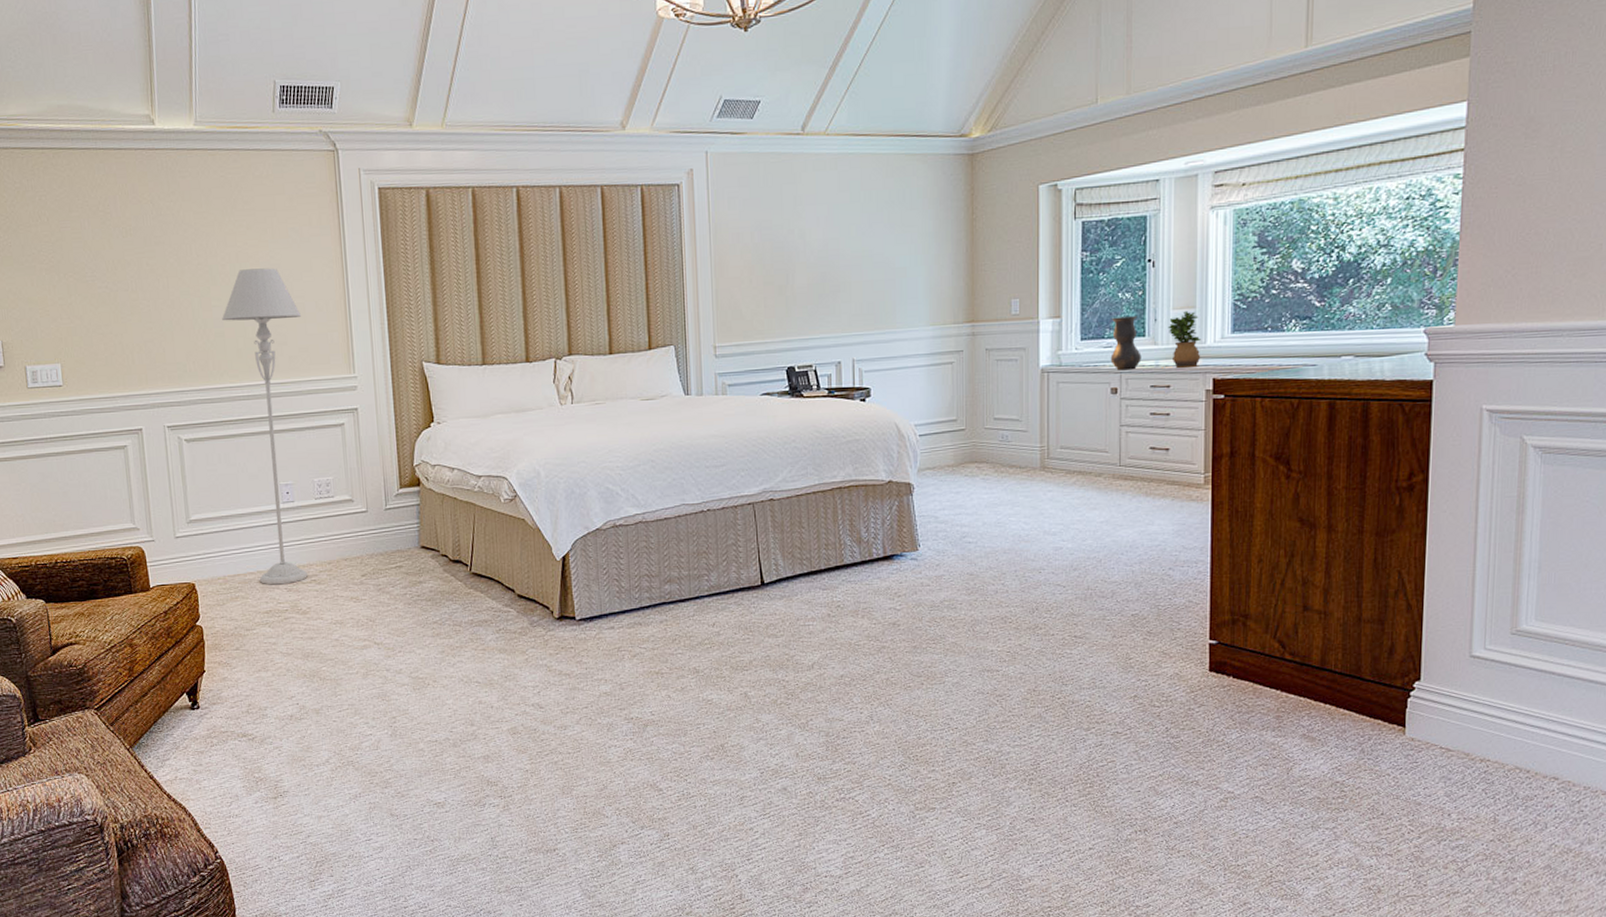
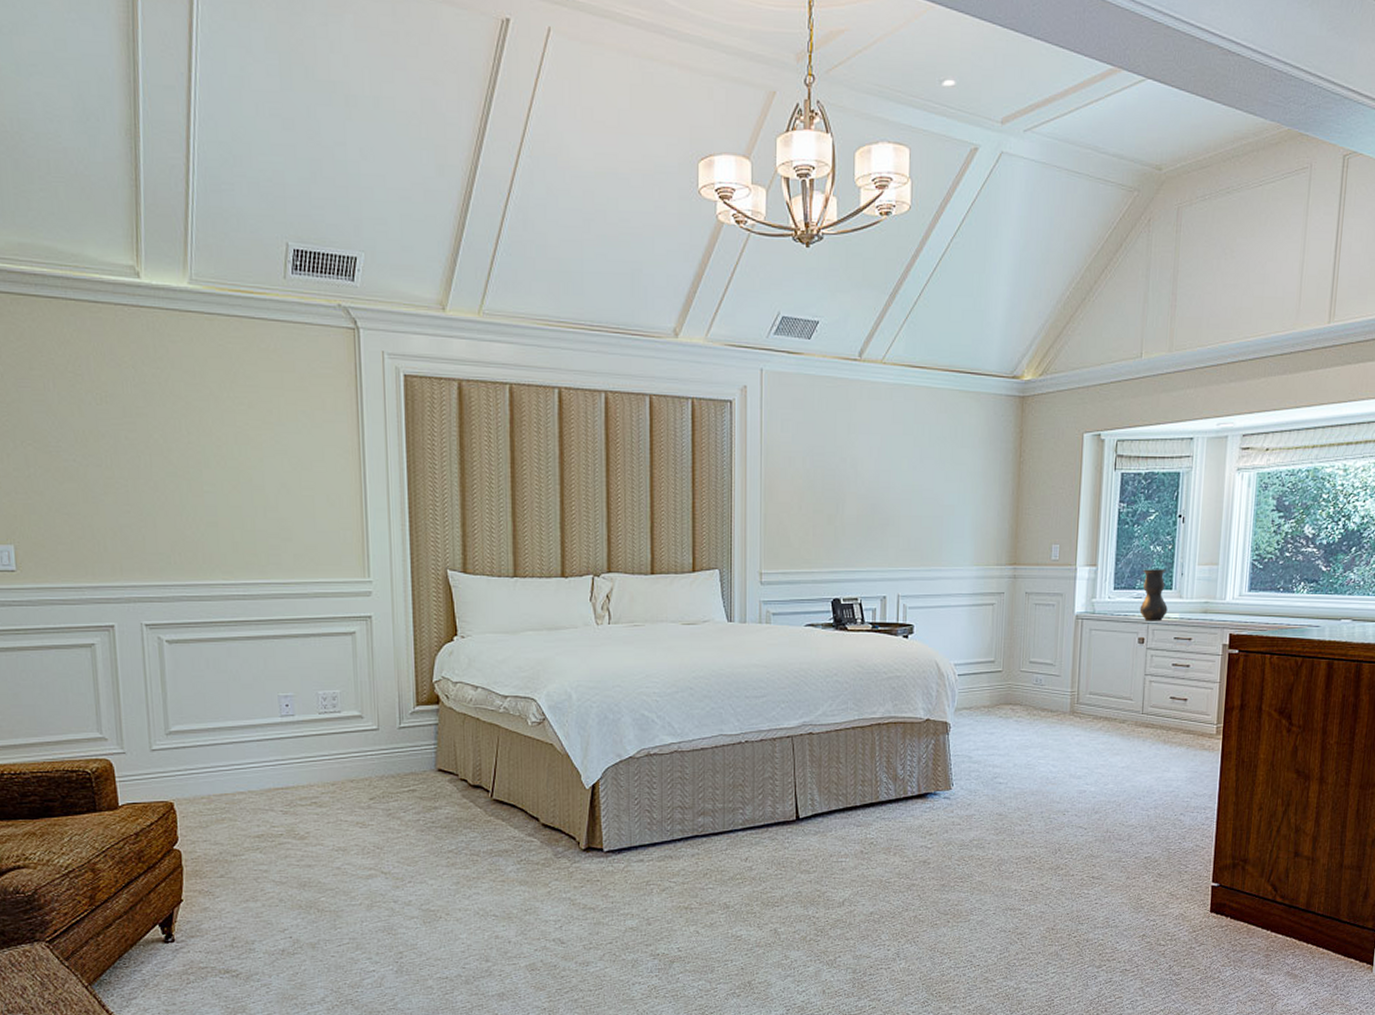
floor lamp: present [222,268,308,585] -> none [215,453,309,807]
potted plant: present [1167,310,1202,369] -> none [1192,567,1222,623]

